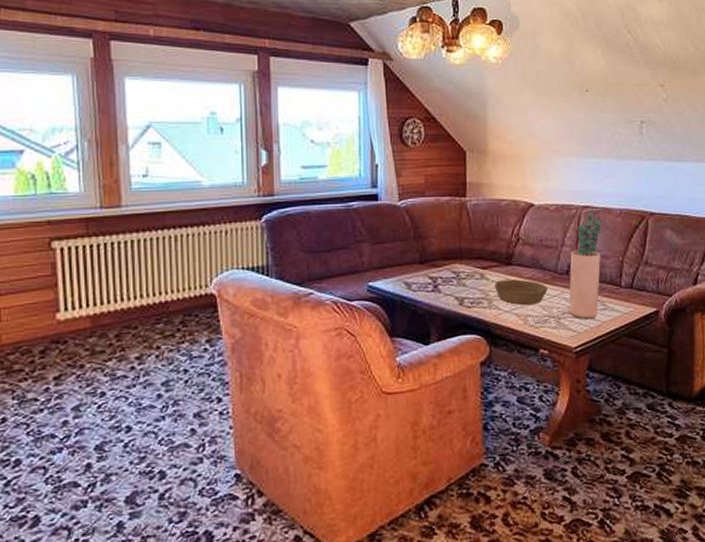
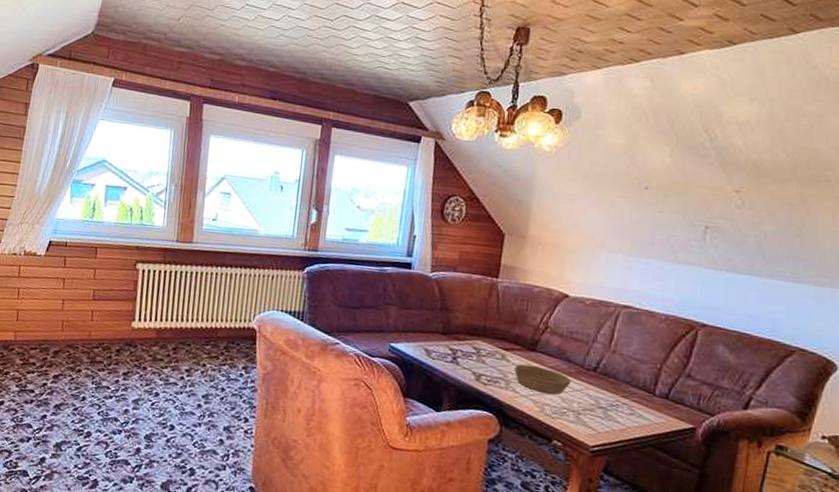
vase: present [568,207,602,319] -> none [591,308,643,422]

